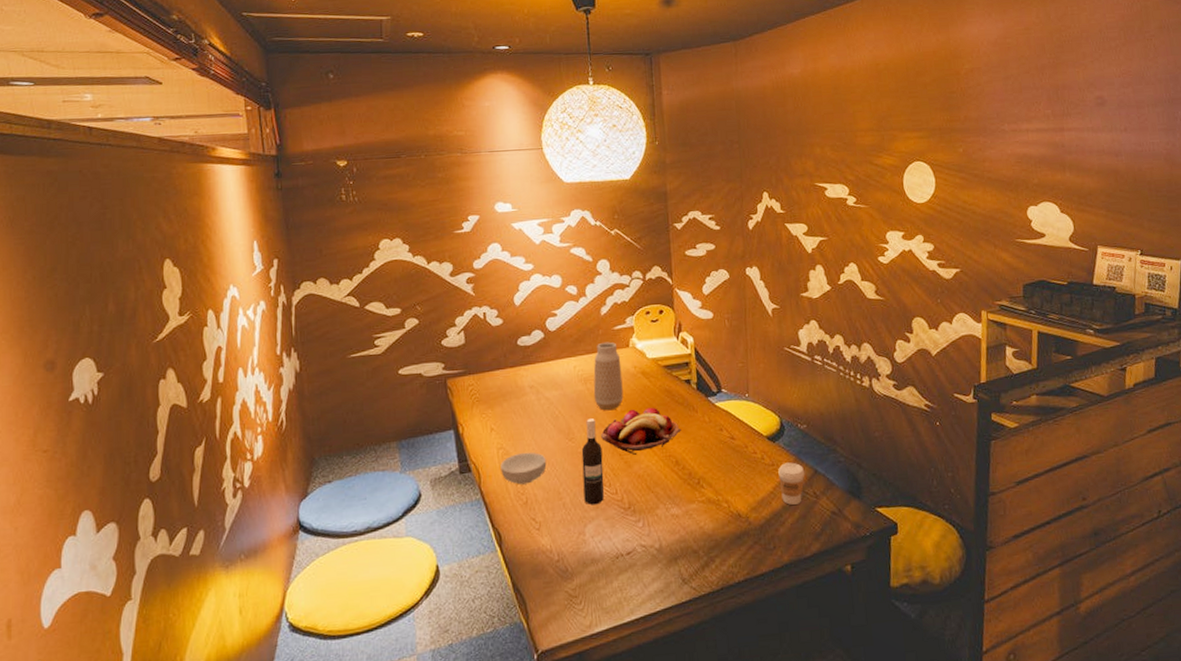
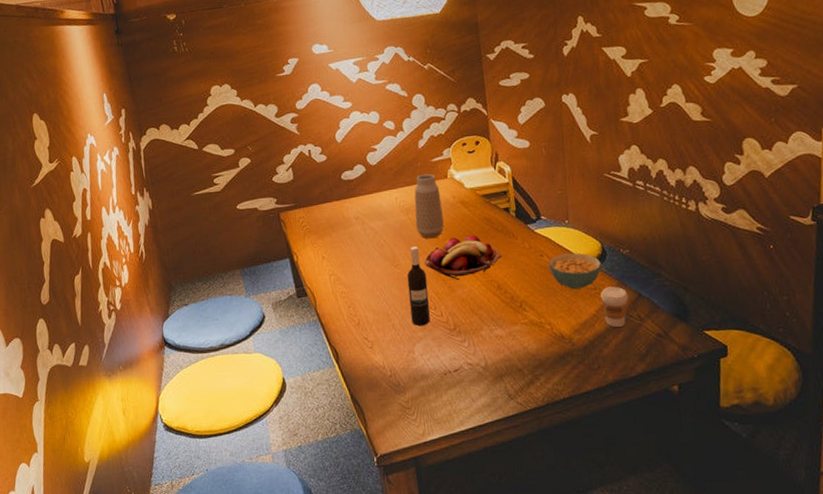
cereal bowl: present [500,452,547,485] -> none [333,278,375,308]
cereal bowl: none [727,427,780,466] -> present [548,253,602,290]

